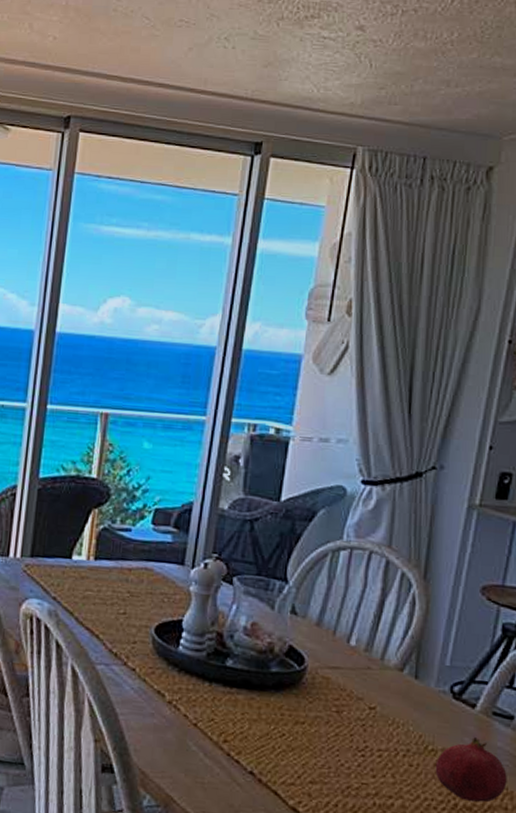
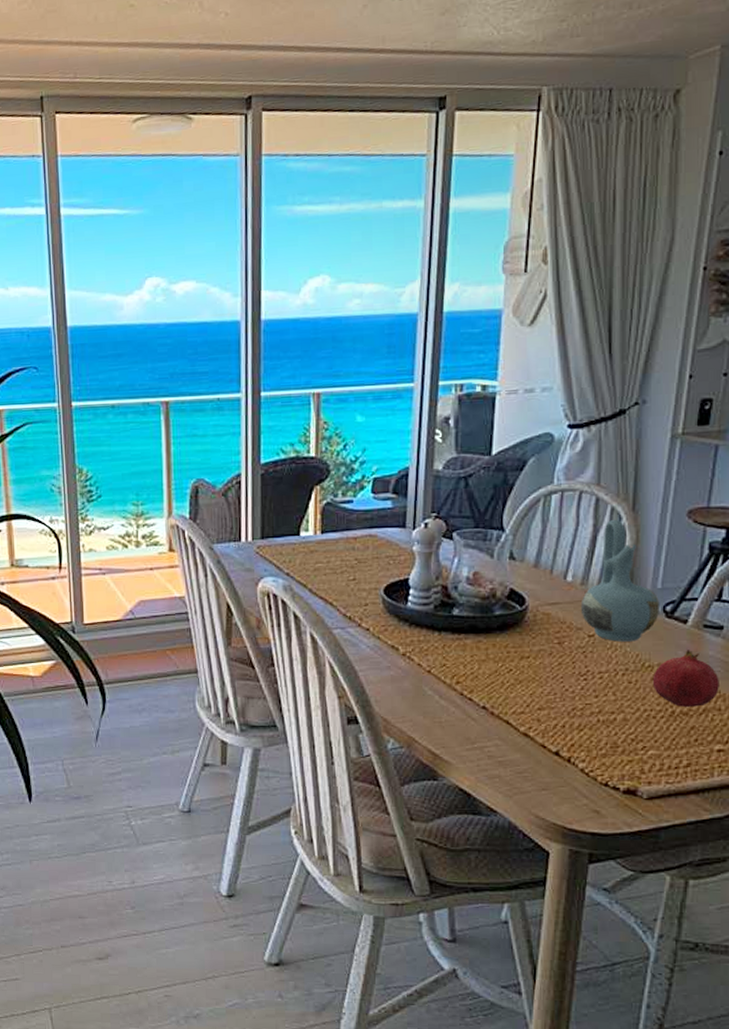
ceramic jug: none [362,585,447,721] -> present [580,519,659,642]

